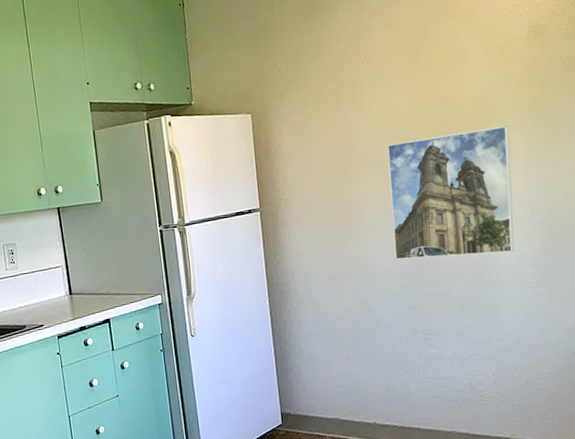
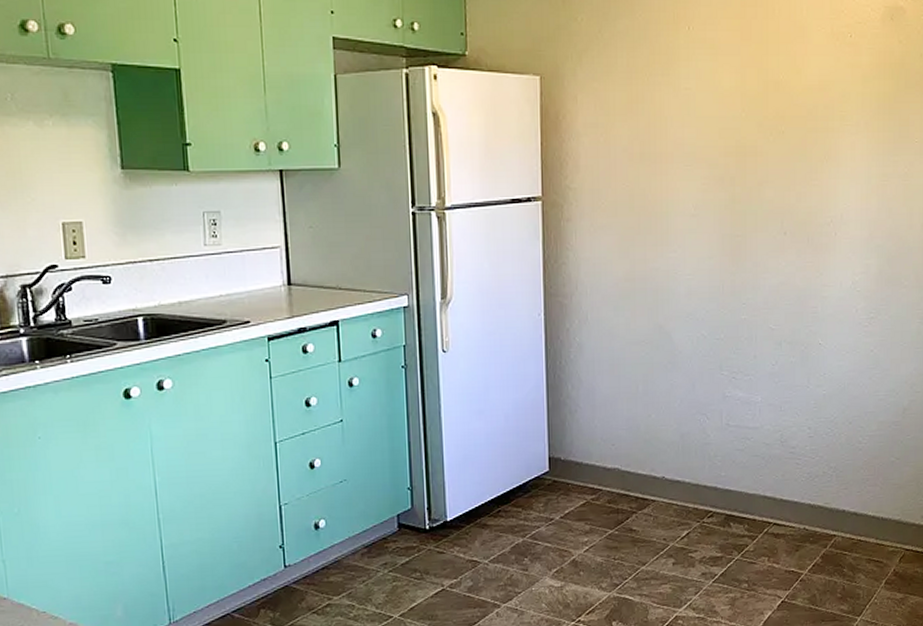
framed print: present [387,126,515,260] -> none [703,126,850,281]

